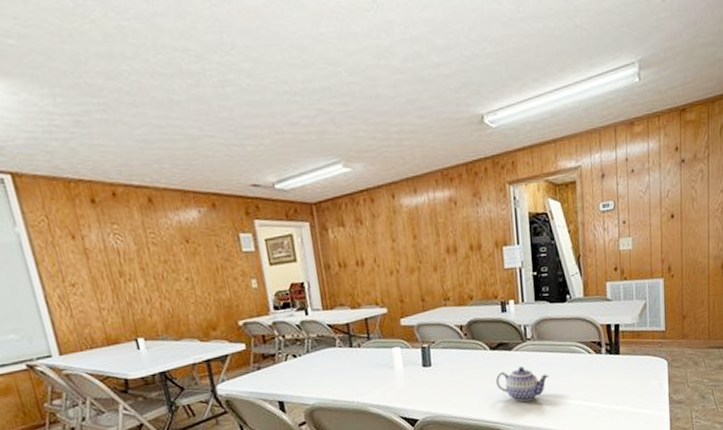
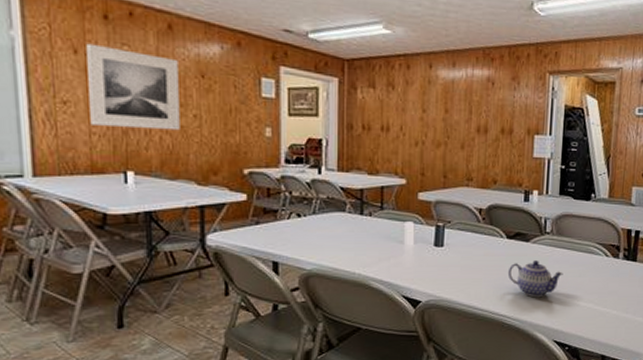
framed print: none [81,227,177,302] -> present [86,43,180,131]

